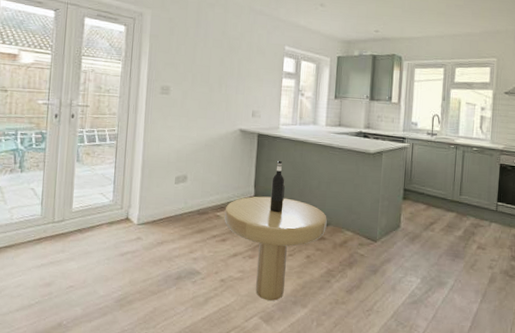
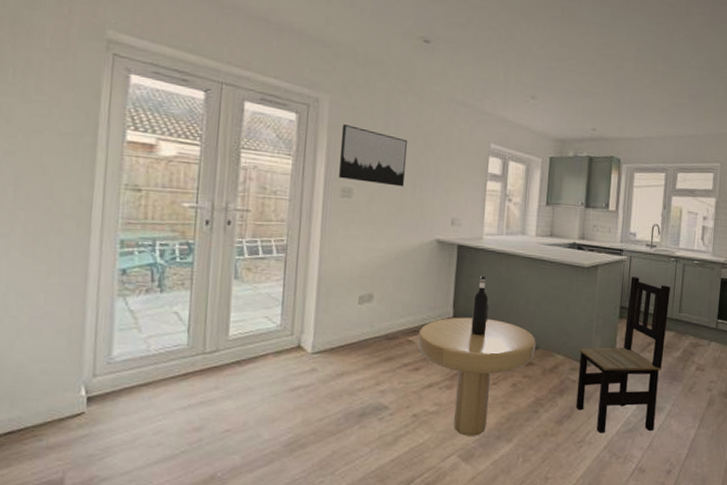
wall art: none [158,33,215,85] -> present [338,123,407,187]
dining chair: none [364,162,451,304] -> present [576,277,671,433]

